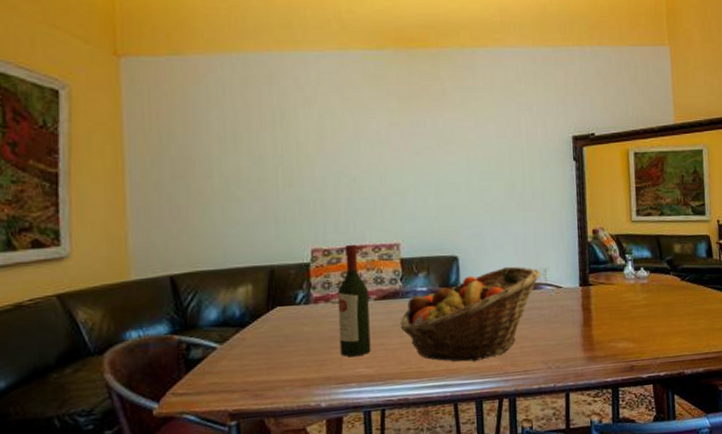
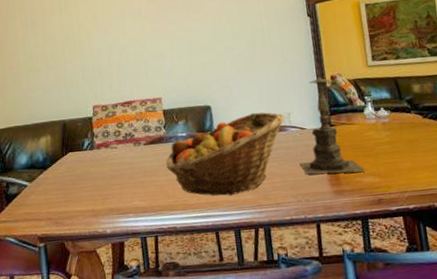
wine bottle: present [337,244,371,357] -> none [114,100,144,192]
candle holder: none [552,217,621,339] -> present [299,66,367,175]

